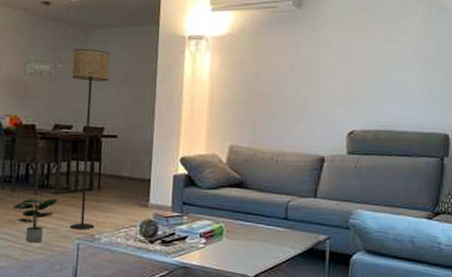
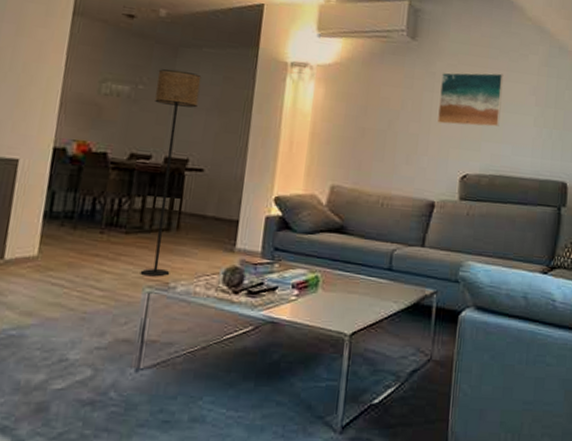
potted plant: present [12,198,58,243] -> none [72,238,129,291]
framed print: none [324,35,385,86] -> present [438,72,504,127]

